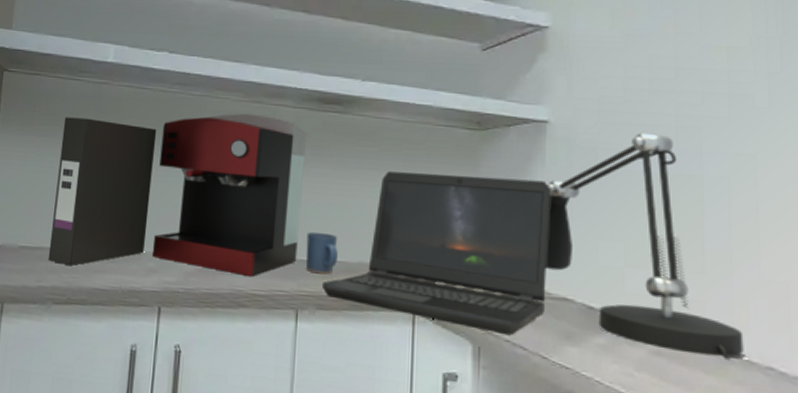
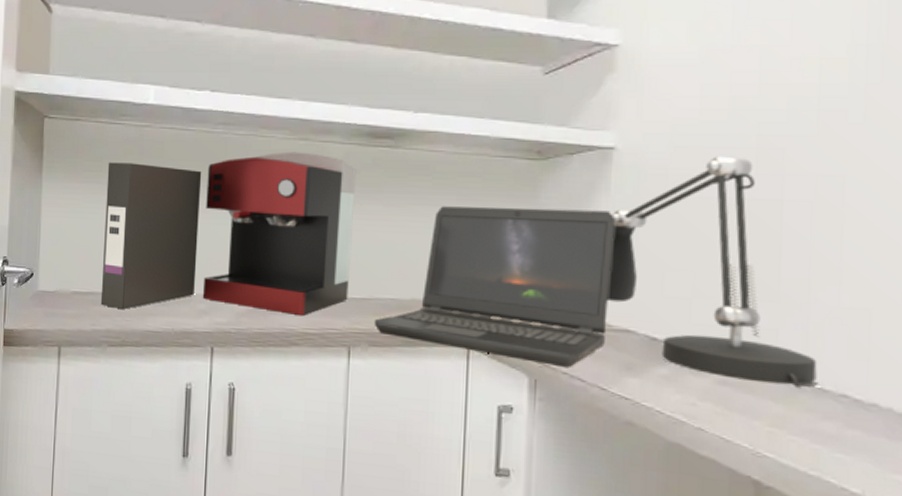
mug: present [305,232,338,275] -> none [357,270,390,312]

